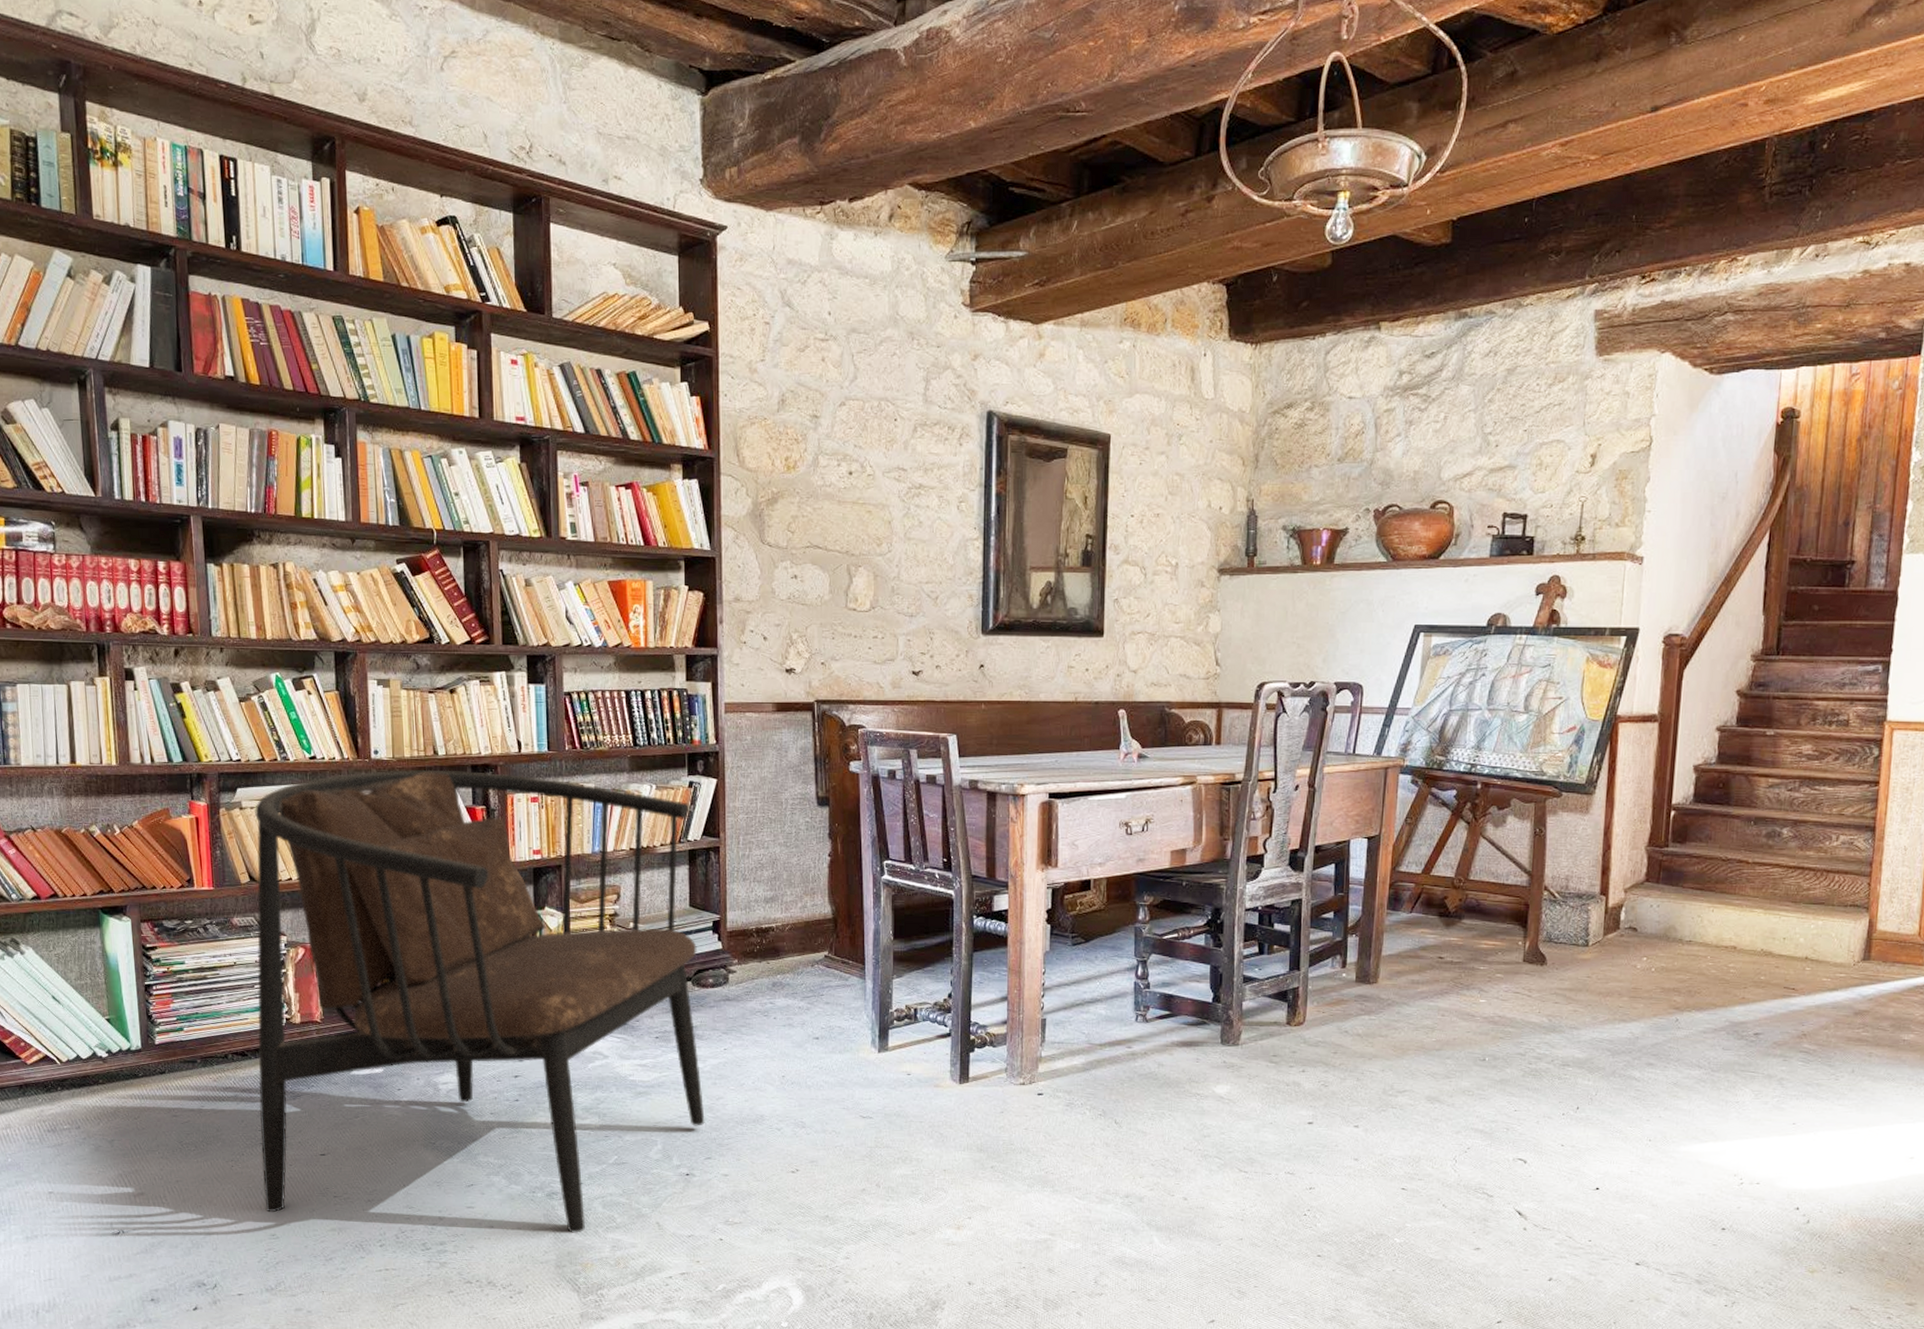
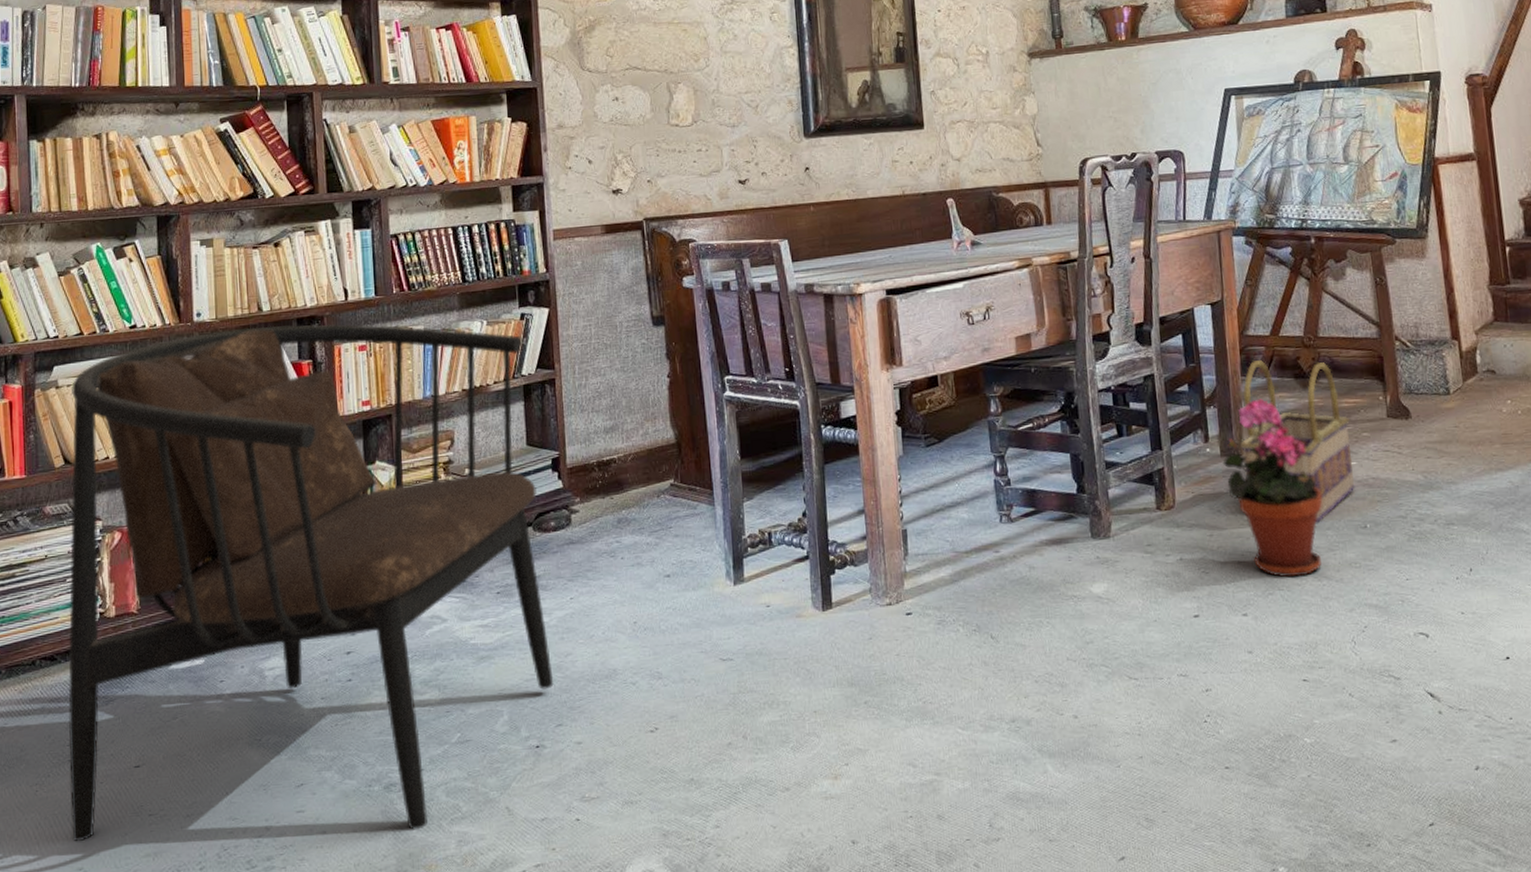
potted plant: none [1356,932,1448,1098] -> present [1222,398,1323,578]
basket: none [1375,896,1486,1053] -> present [1240,360,1356,524]

